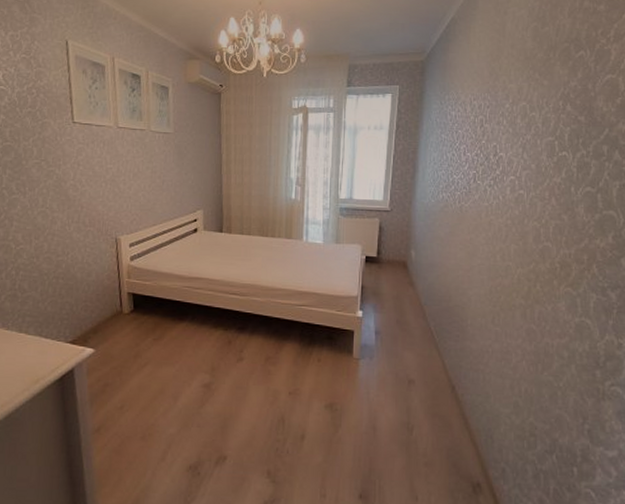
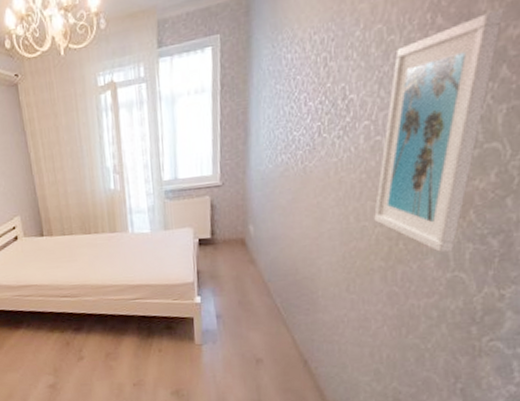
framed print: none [517,108,615,299] -> present [374,9,504,253]

